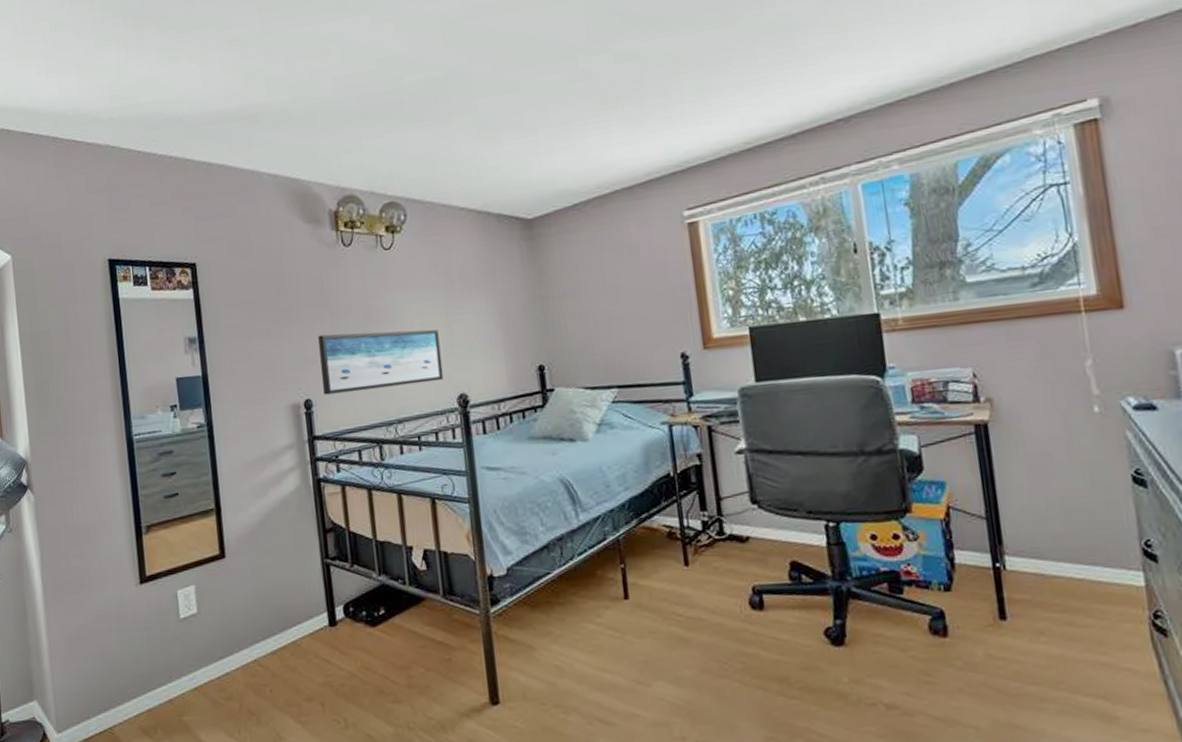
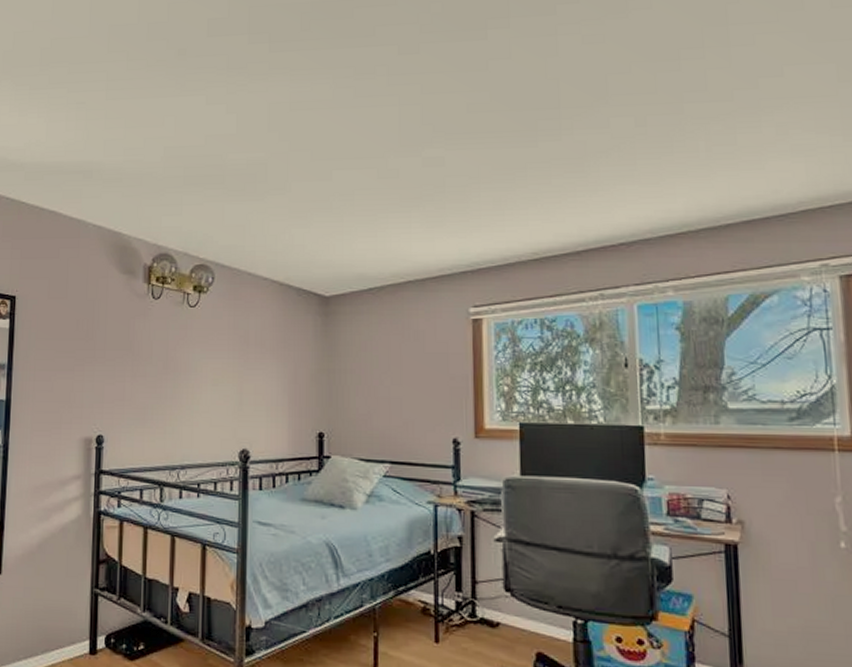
wall art: present [318,329,444,395] -> none [115,377,229,435]

